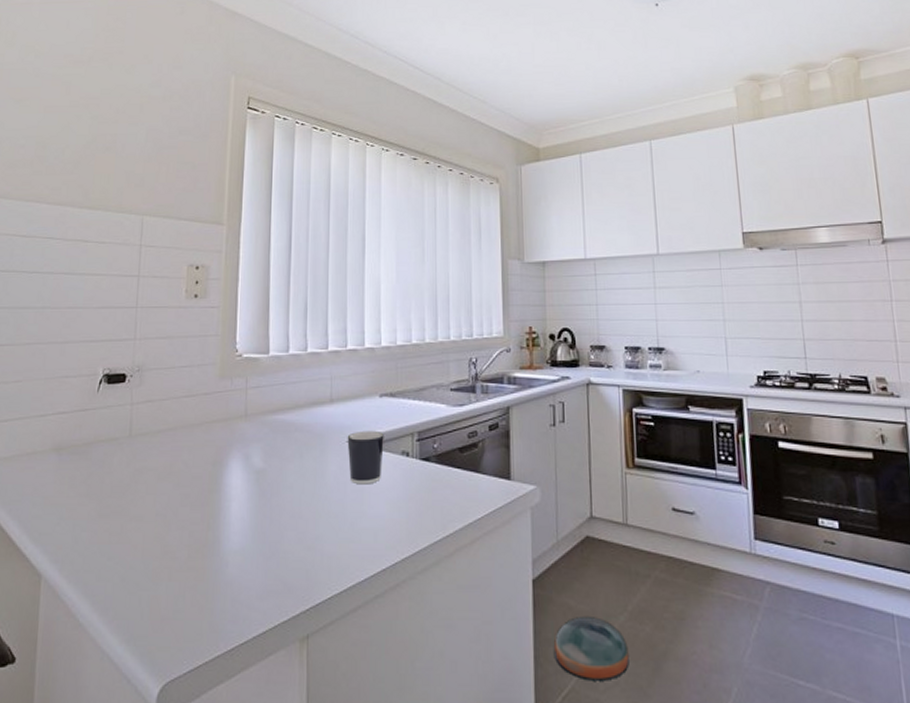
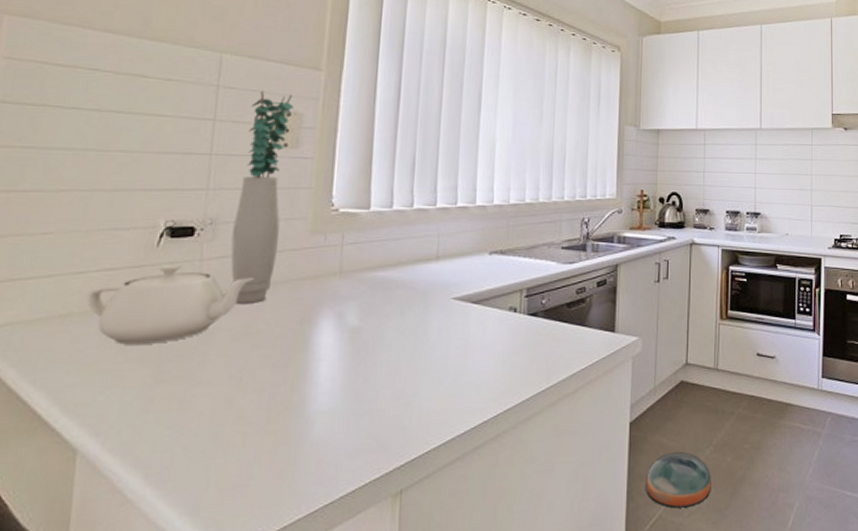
teapot: none [45,407,174,481] -> present [86,263,254,345]
vase: none [154,248,201,444] -> present [230,91,294,303]
mug: present [347,430,384,485] -> none [452,287,492,341]

